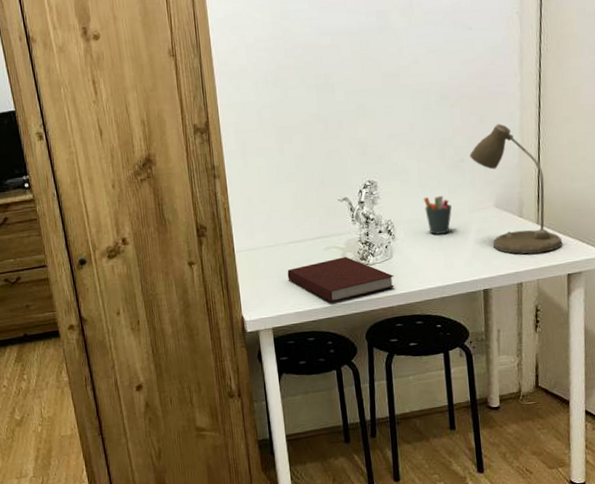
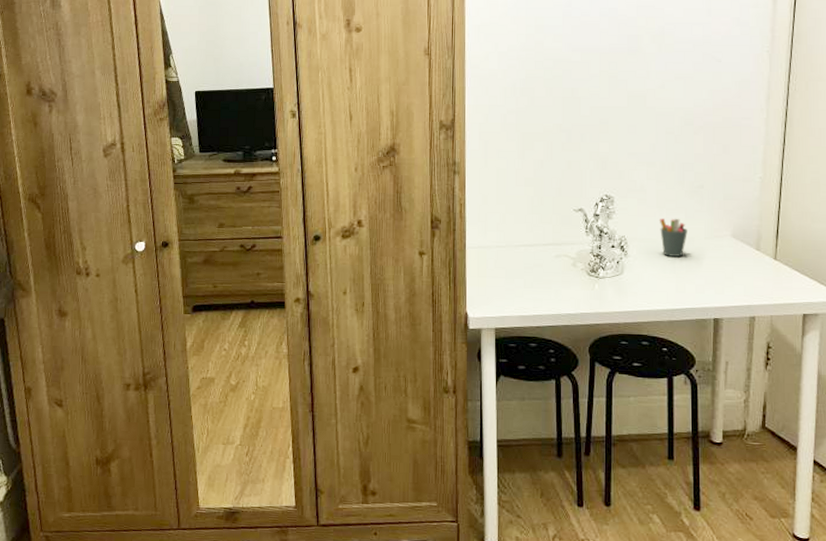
notebook: present [287,256,395,303] -> none [516,266,623,311]
desk lamp: present [470,124,563,254] -> none [710,155,800,289]

